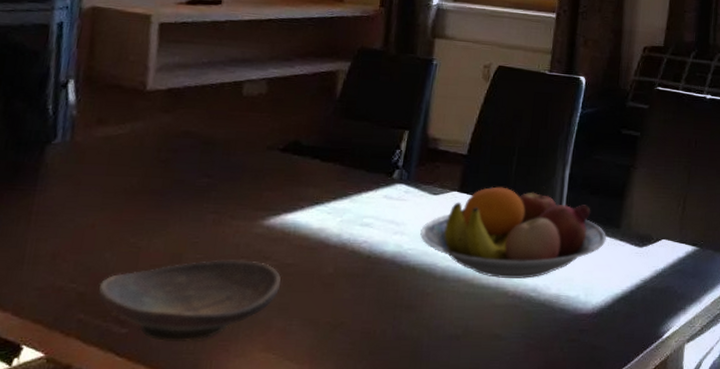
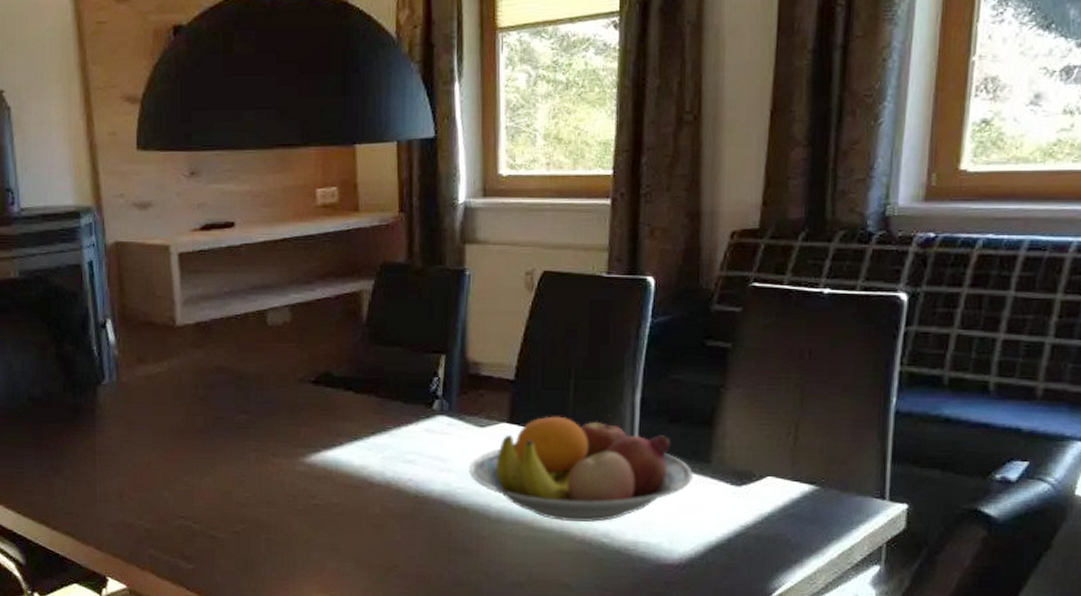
decorative bowl: present [98,259,281,343] -> none [162,498,330,580]

